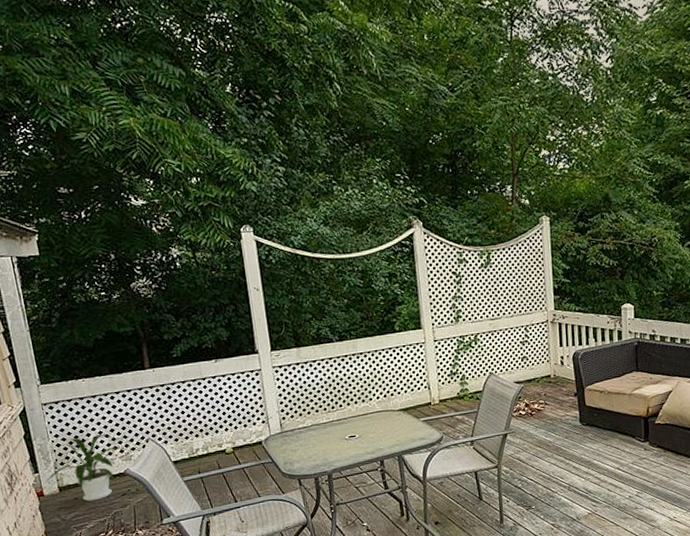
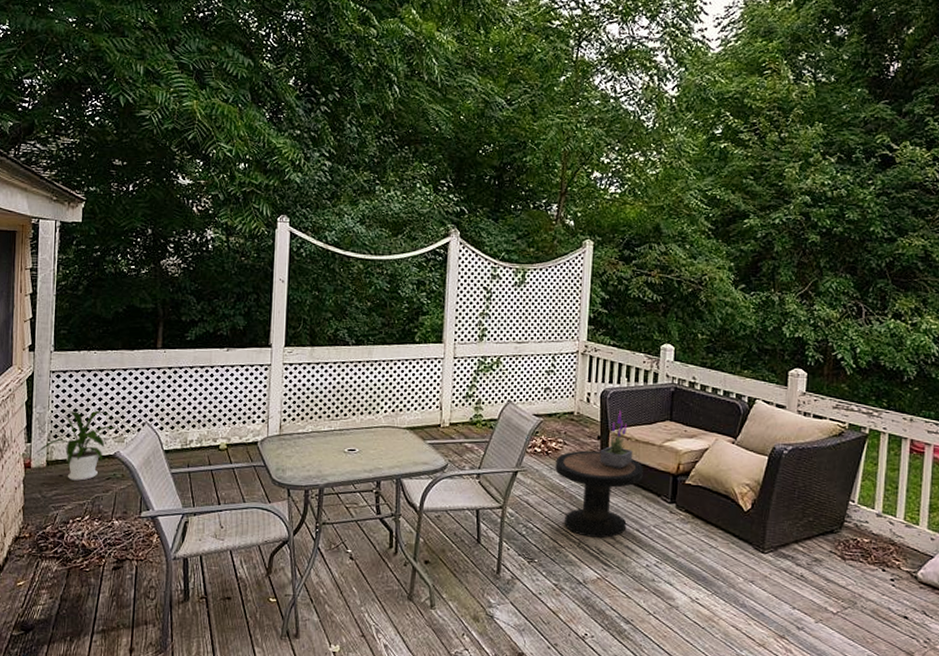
side table: none [539,406,618,481] -> present [555,450,643,539]
potted plant: none [578,368,608,420] -> present [599,410,633,470]

